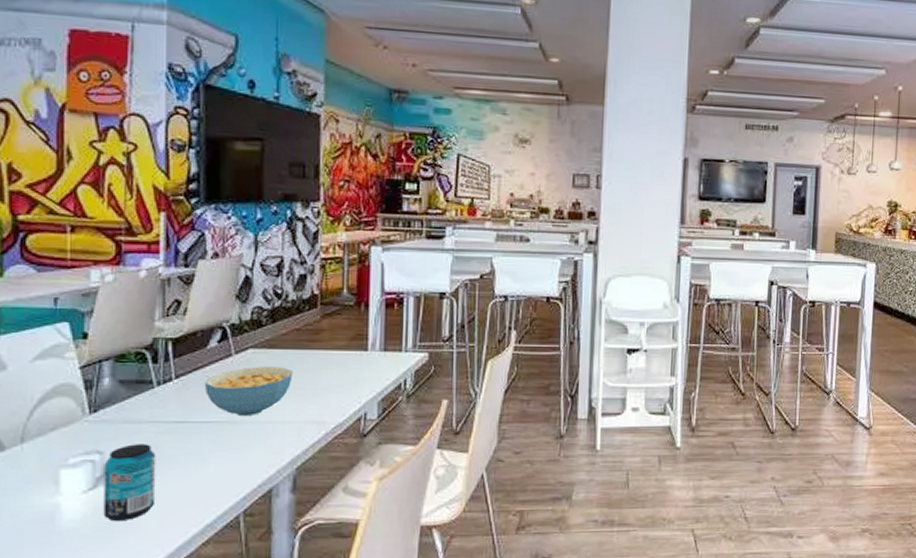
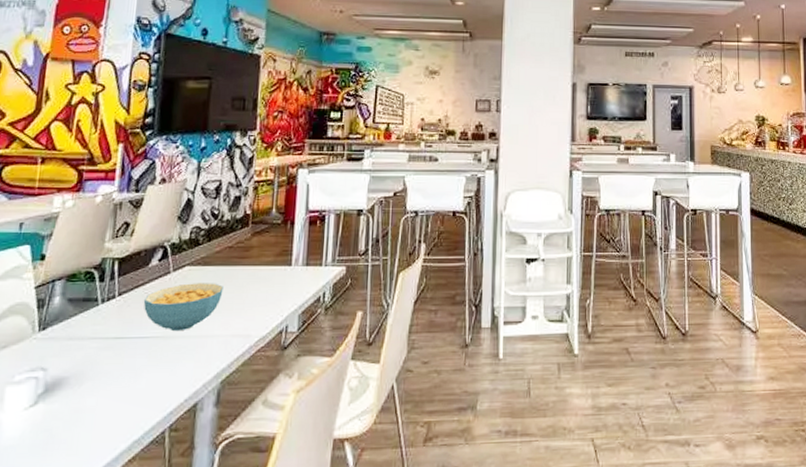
beverage can: present [103,444,156,522] -> none [40,360,95,439]

